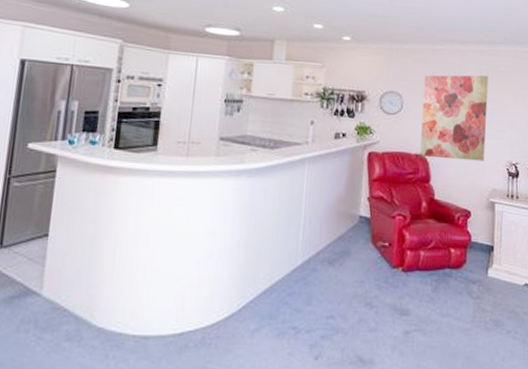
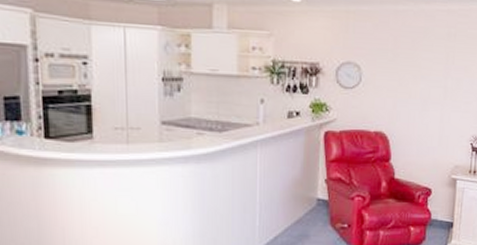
wall art: present [419,75,488,162] -> none [379,39,456,137]

